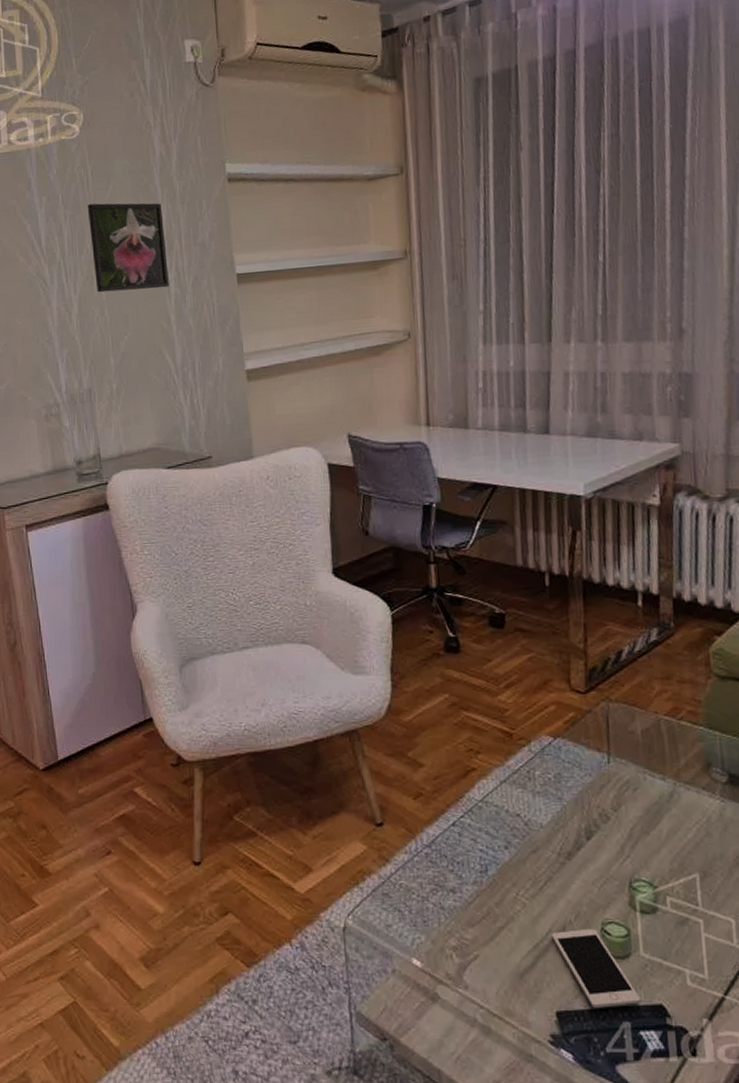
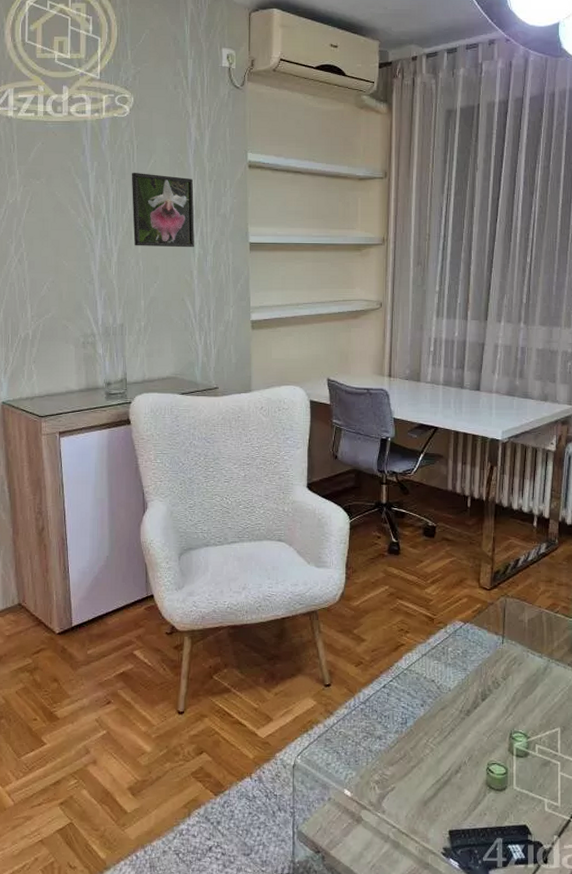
cell phone: present [552,929,641,1008] -> none [450,768,511,828]

